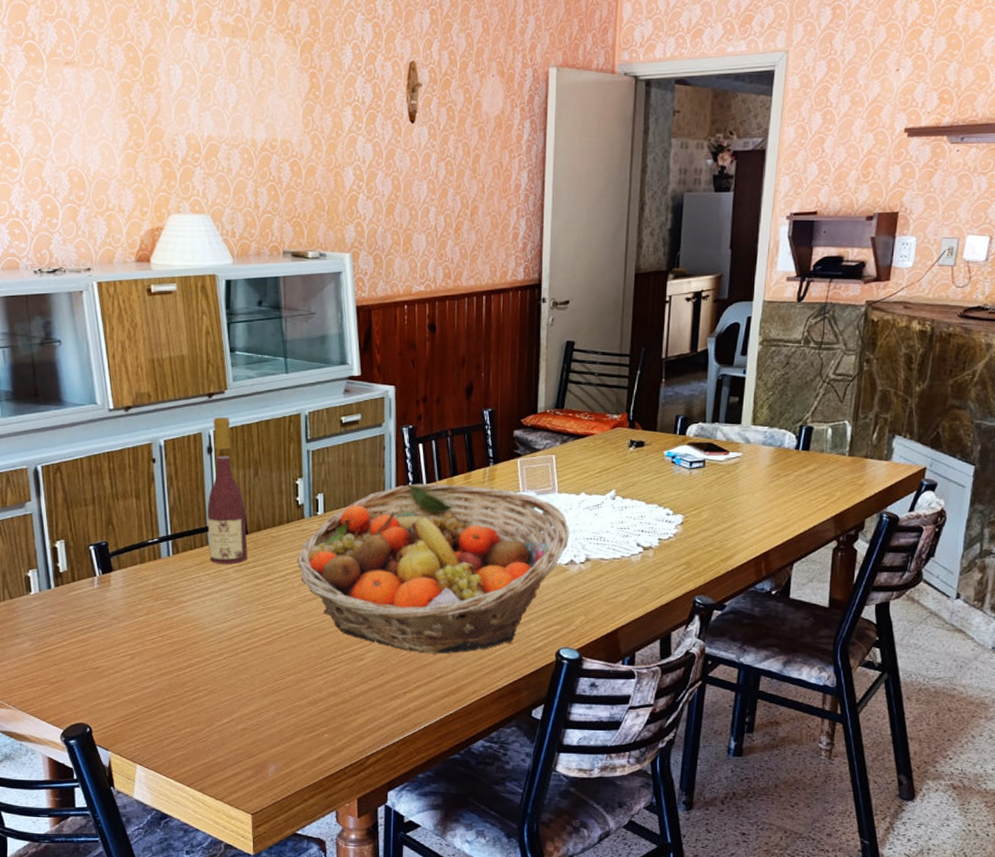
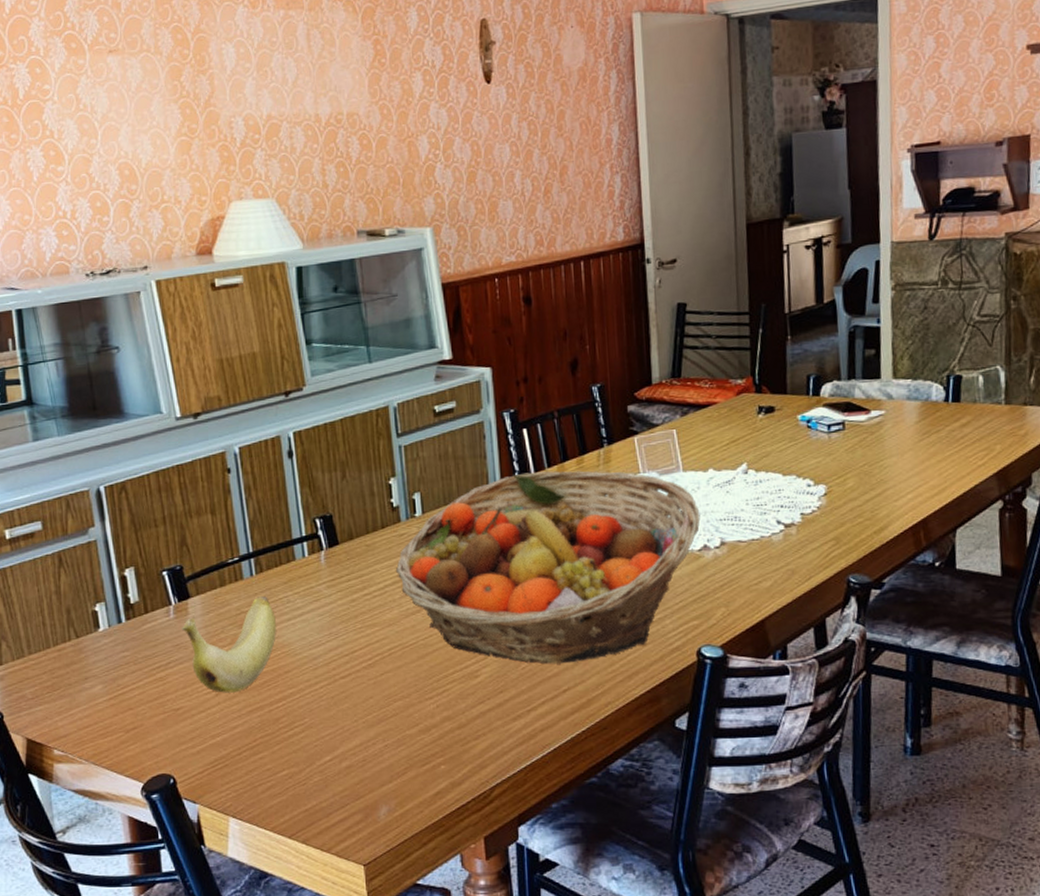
banana: none [103,575,188,657] -> present [181,596,276,693]
wine bottle: present [207,416,248,564] -> none [291,416,340,581]

